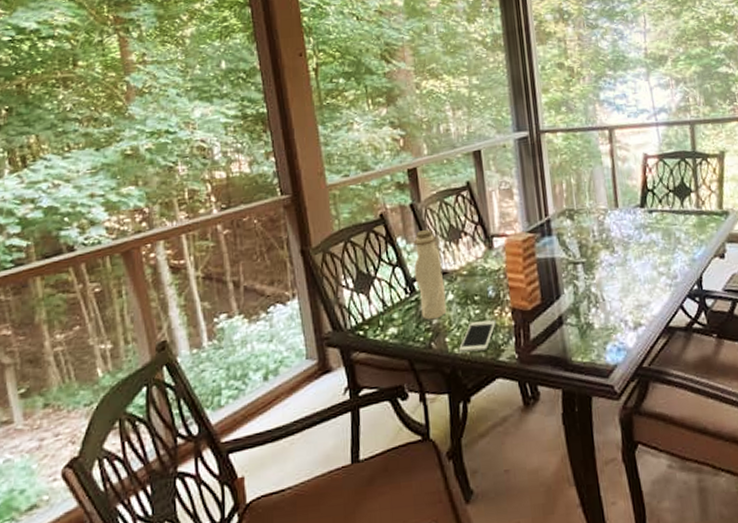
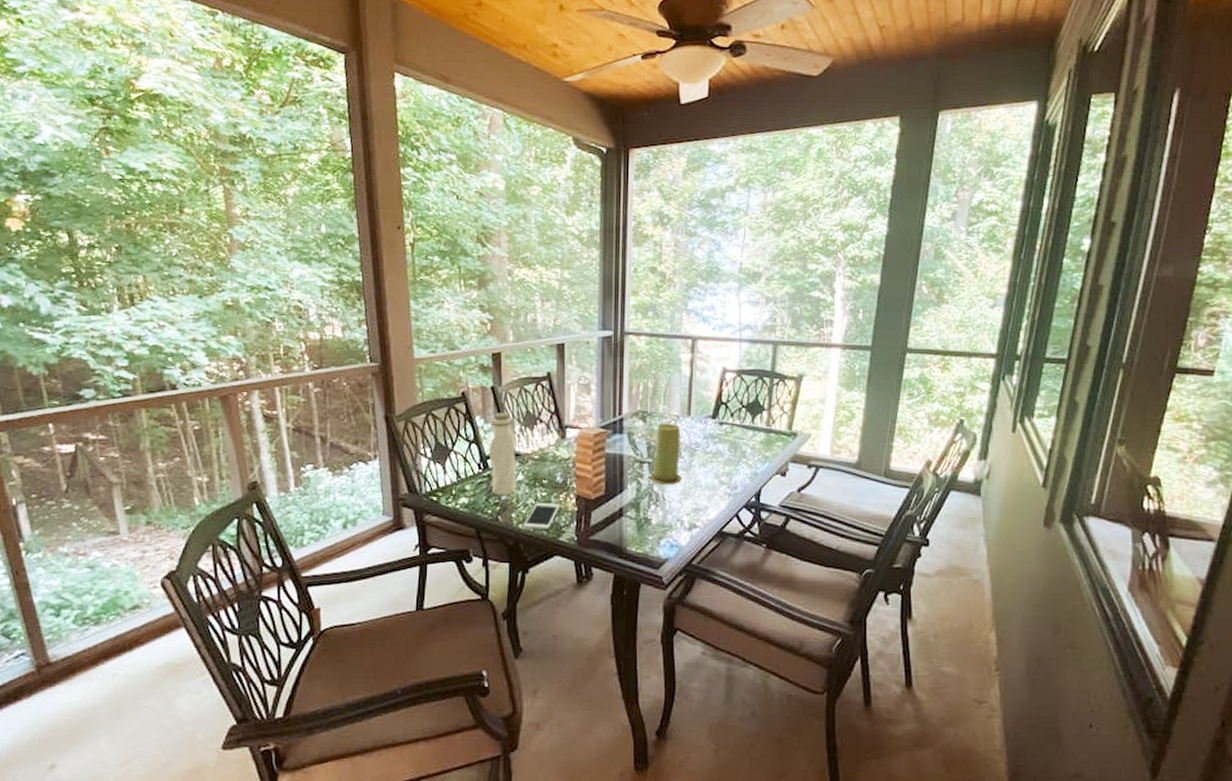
candle: none [586,218,619,285] -> present [650,423,682,485]

